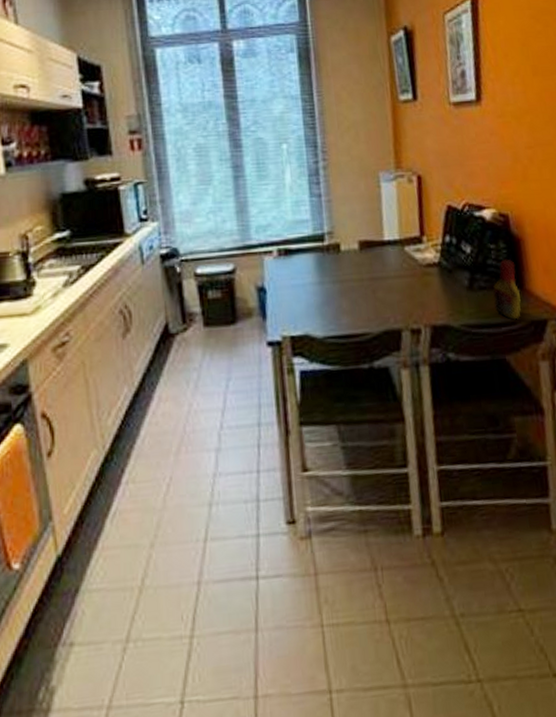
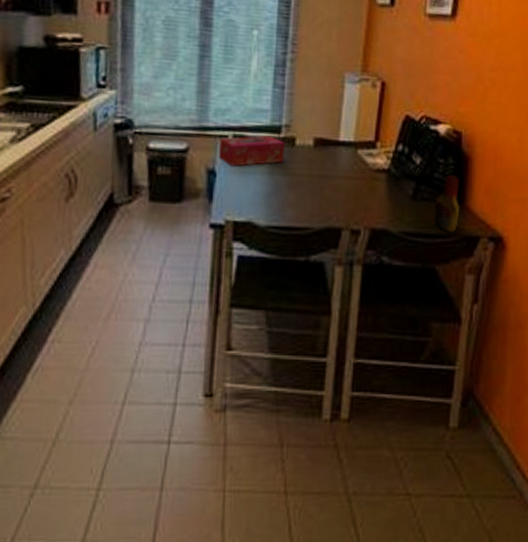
tissue box: none [264,245,332,281] -> present [218,135,285,167]

